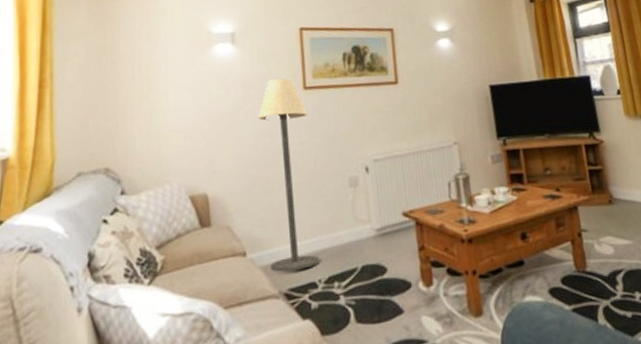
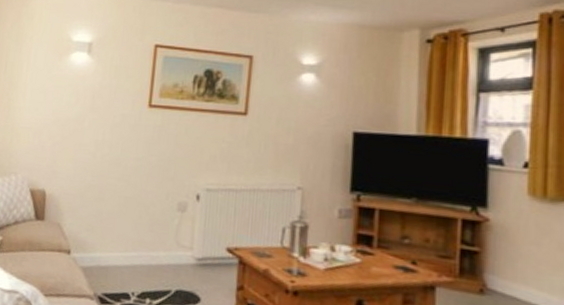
floor lamp: present [259,78,320,272] -> none [89,93,150,279]

